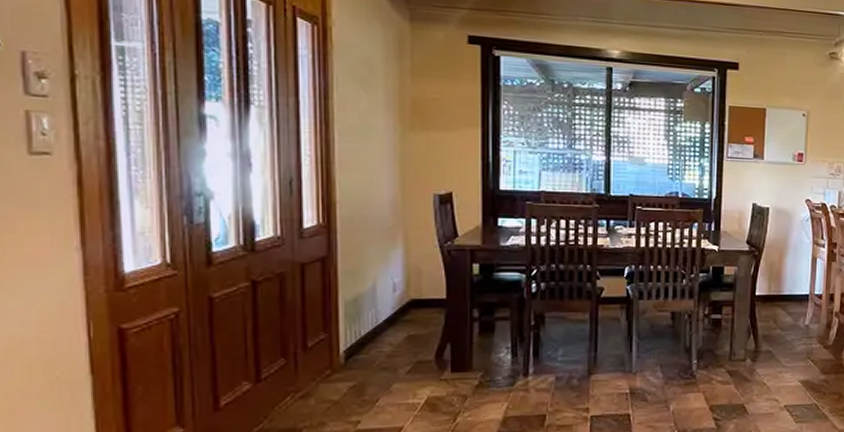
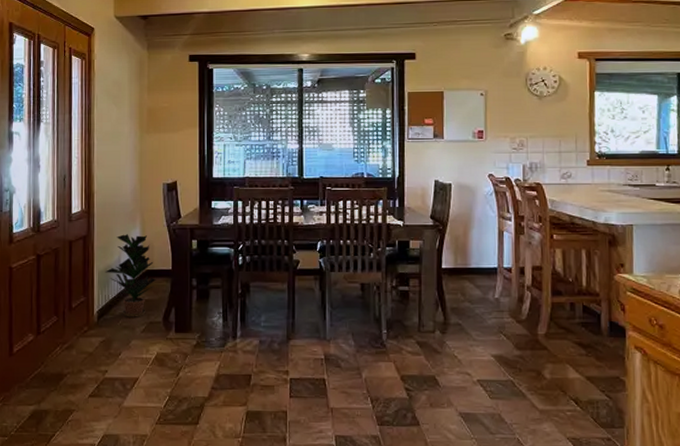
potted plant: none [354,256,425,357] -> present [105,234,156,317]

